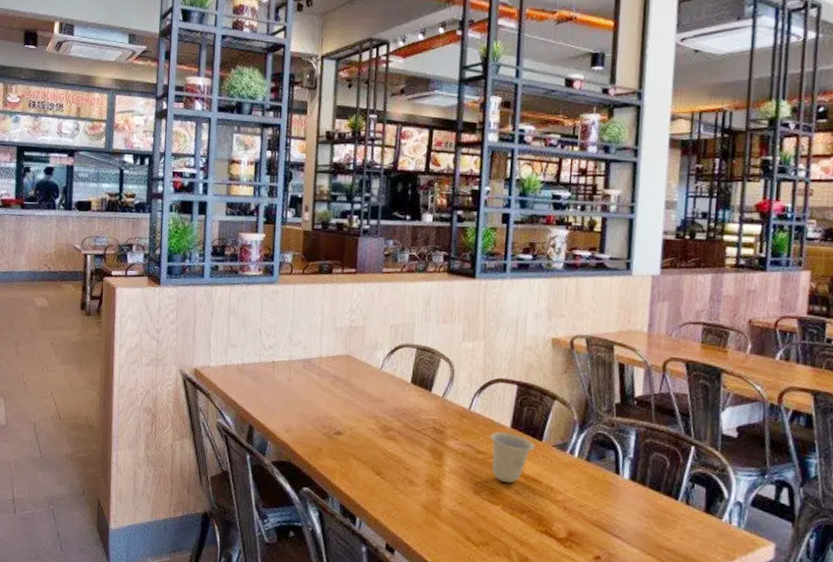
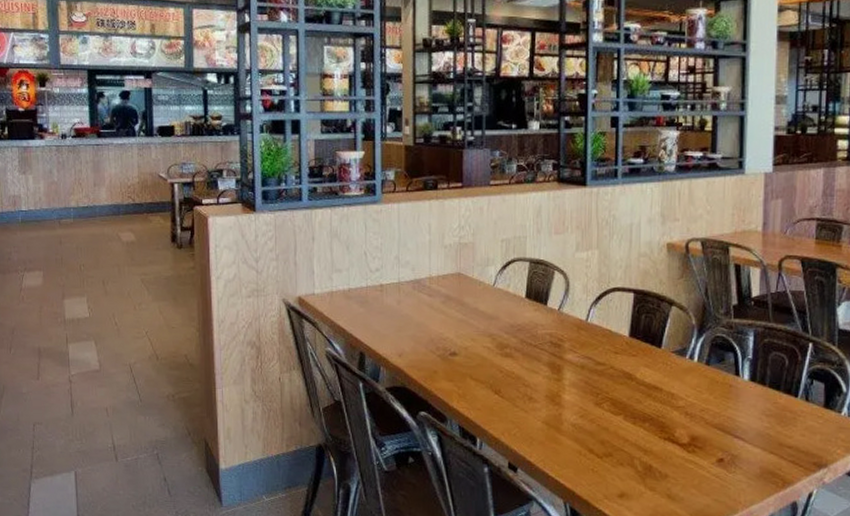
cup: present [489,432,535,484] -> none [608,342,654,393]

